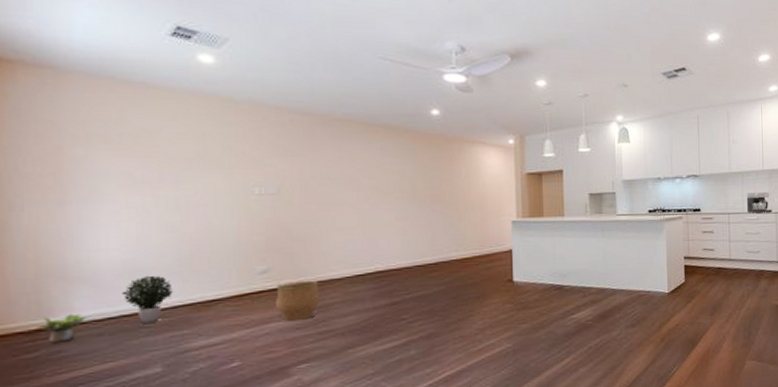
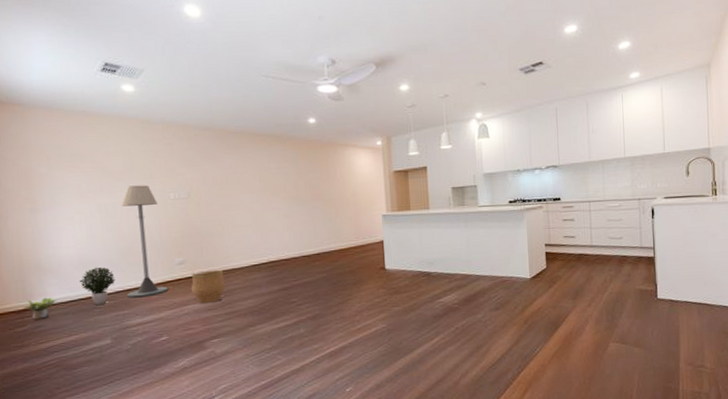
floor lamp: none [188,176,245,315] -> present [122,185,169,298]
coffee maker: present [746,192,773,214] -> none [607,179,635,201]

